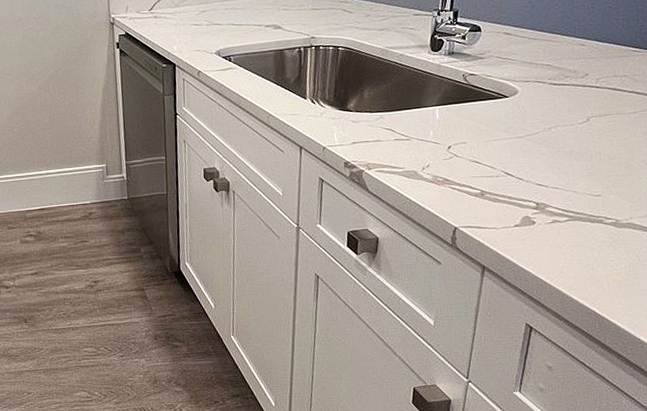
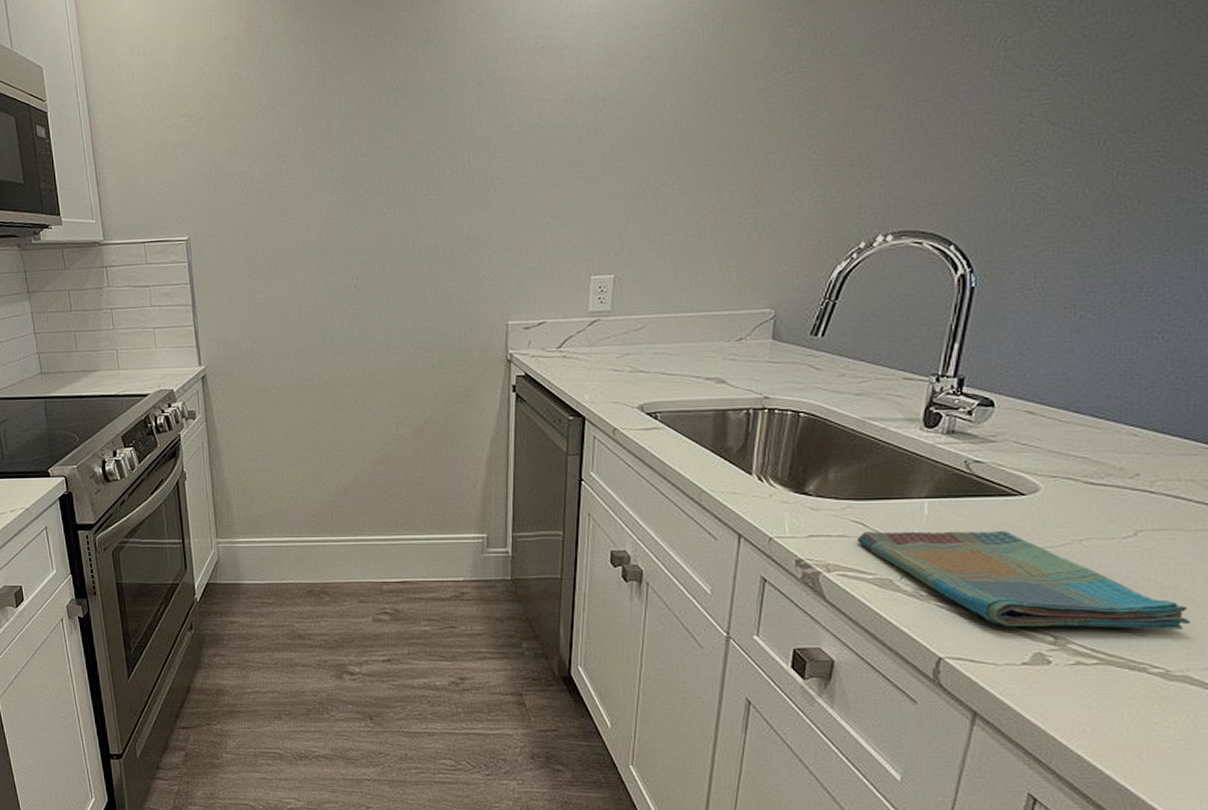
dish towel: none [389,125,630,198] -> present [858,530,1190,629]

